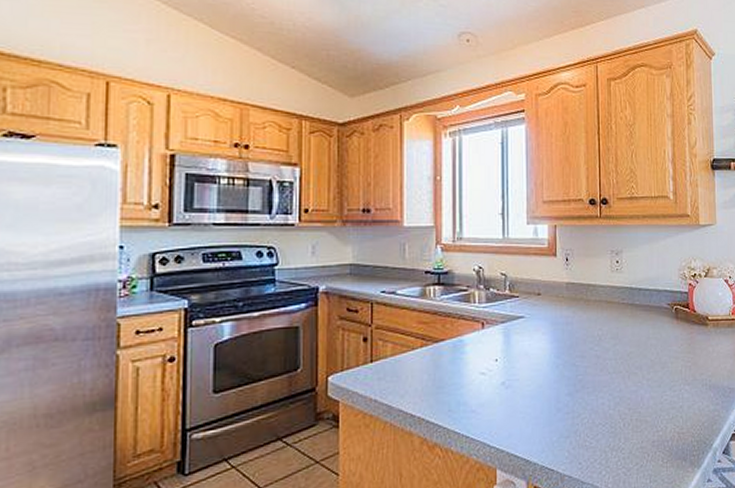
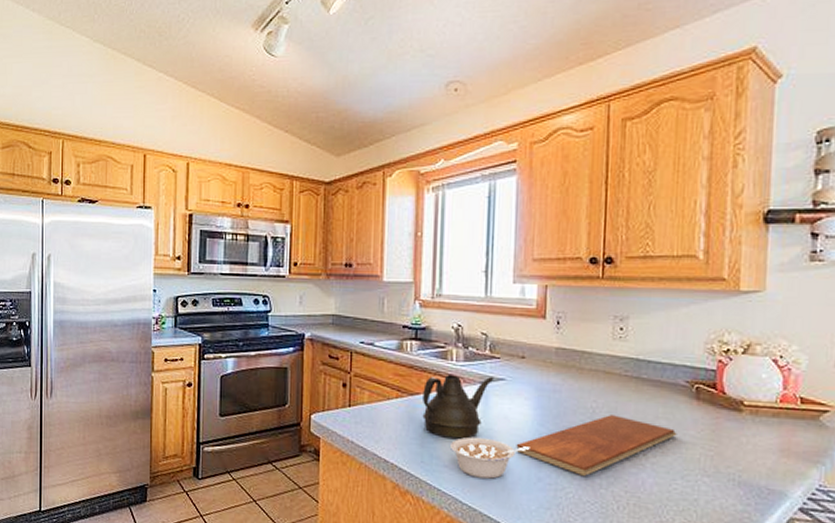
teapot: none [448,314,515,382] -> present [422,375,494,439]
legume: none [477,376,548,418] -> present [451,437,529,479]
chopping board: none [537,340,664,401] -> present [516,415,677,477]

